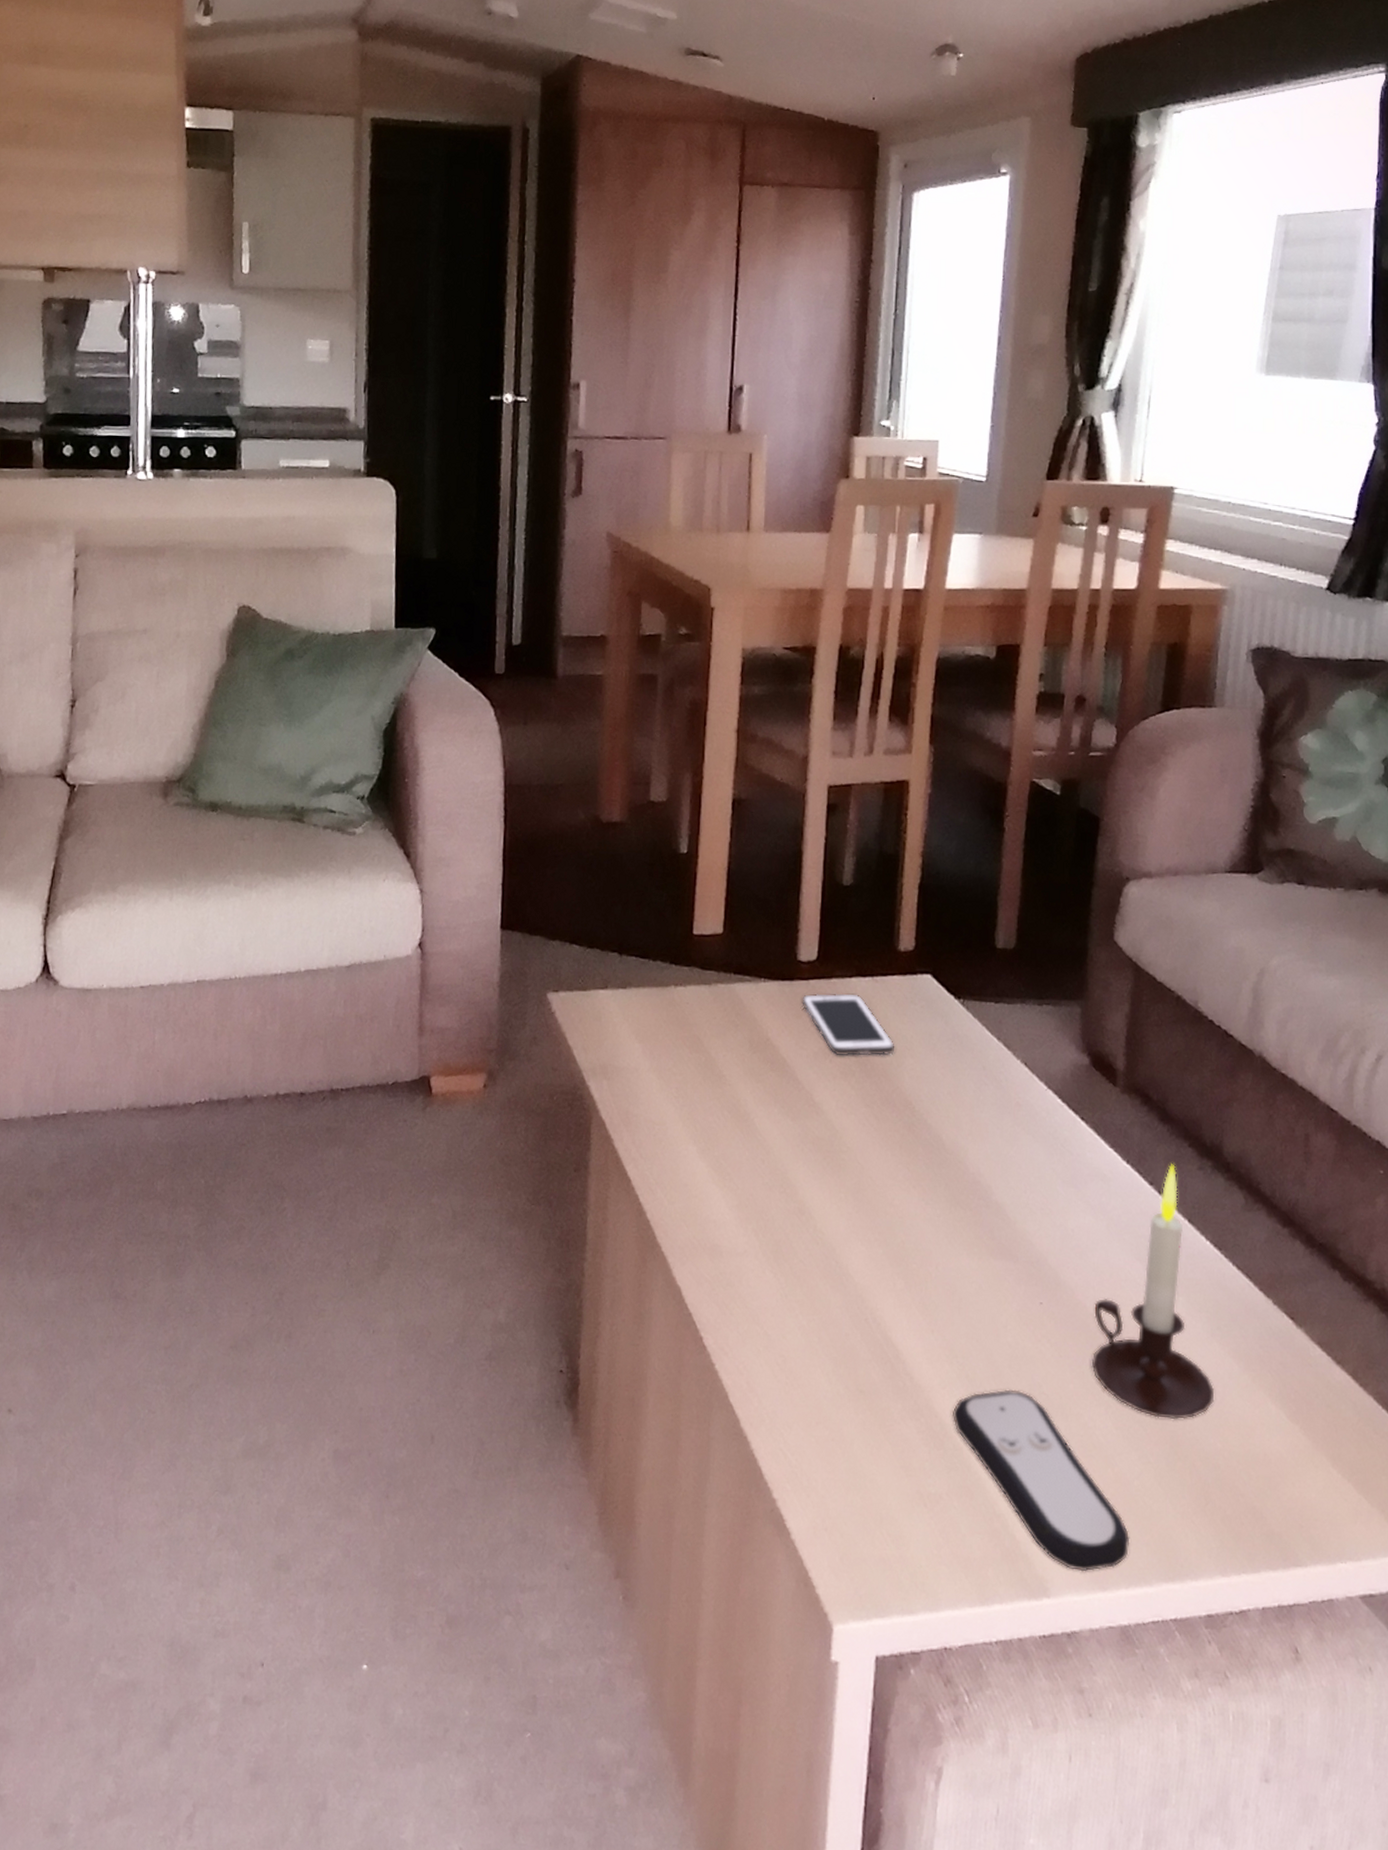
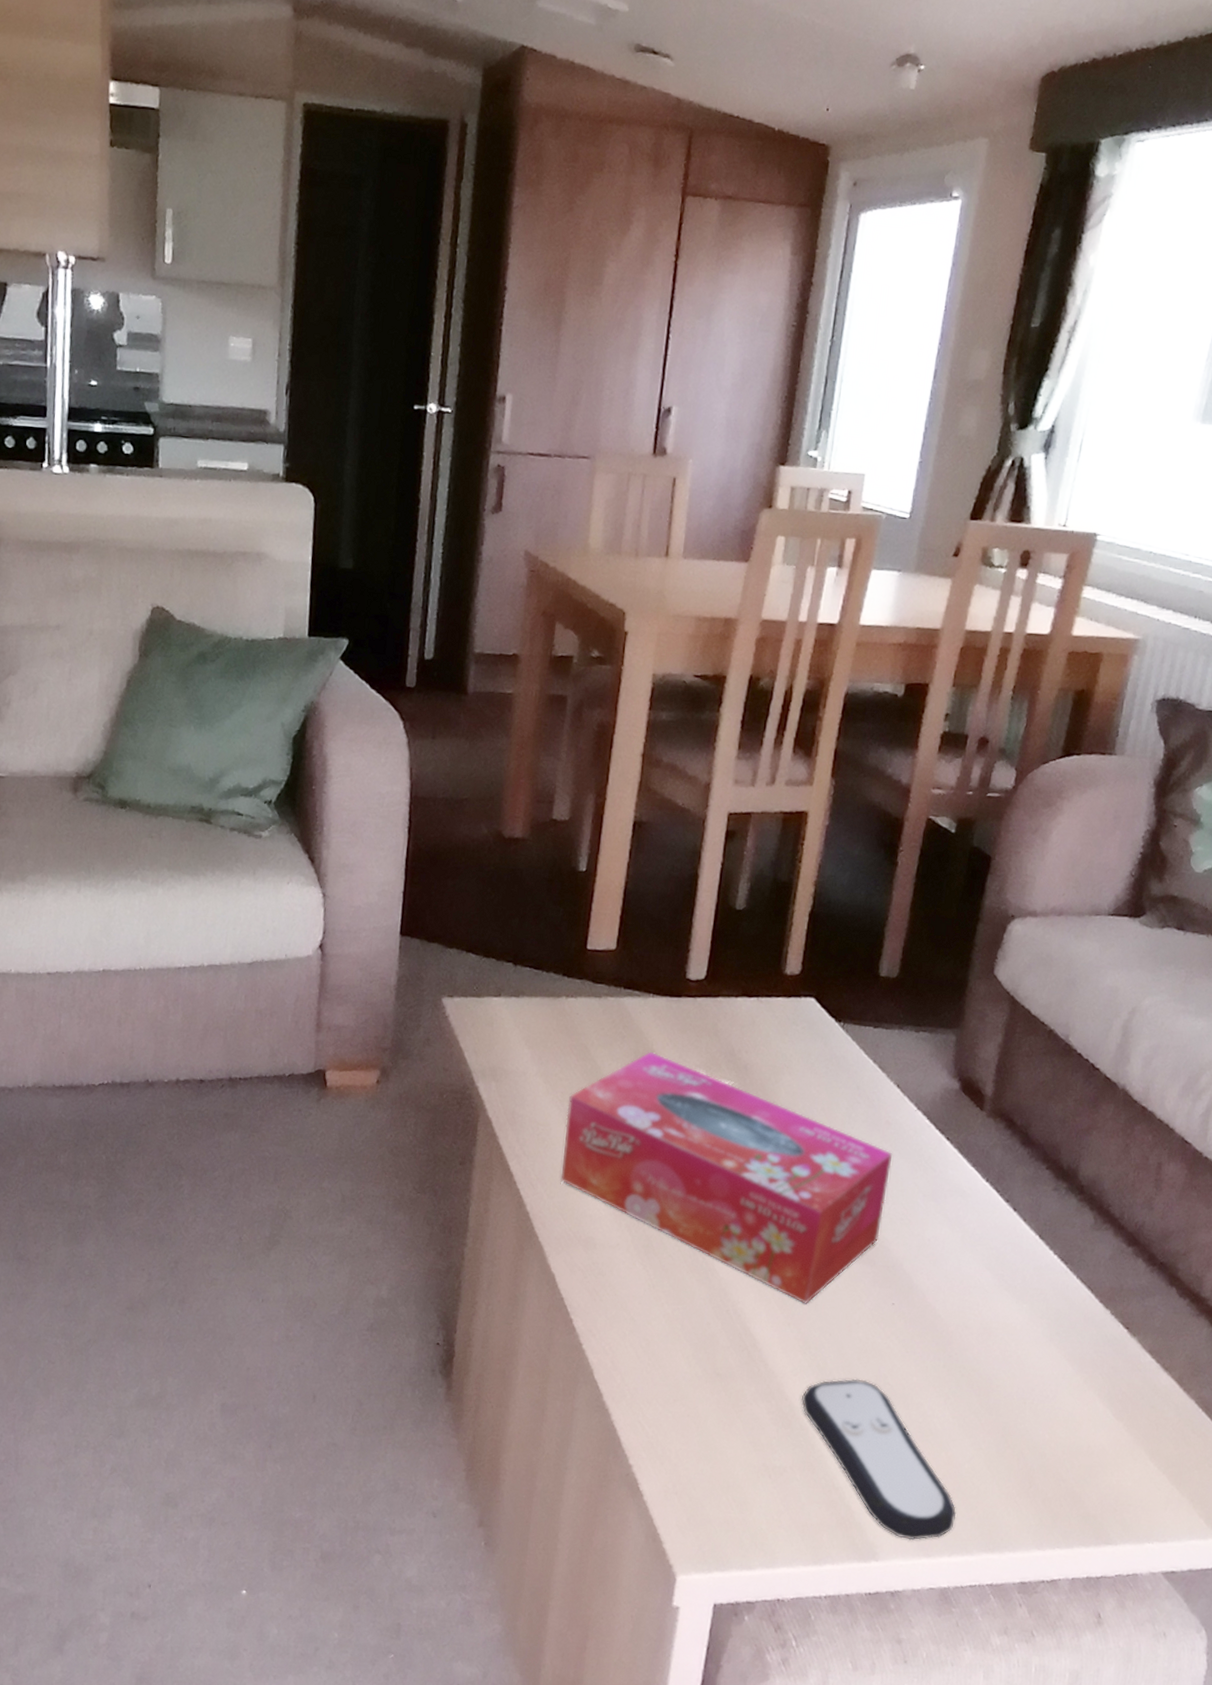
tissue box: none [681,1039,1027,1308] -> present [560,1051,893,1304]
cell phone: present [802,993,894,1056] -> none [687,1010,774,1072]
candle: present [1091,1164,1215,1420] -> none [935,1184,1048,1413]

